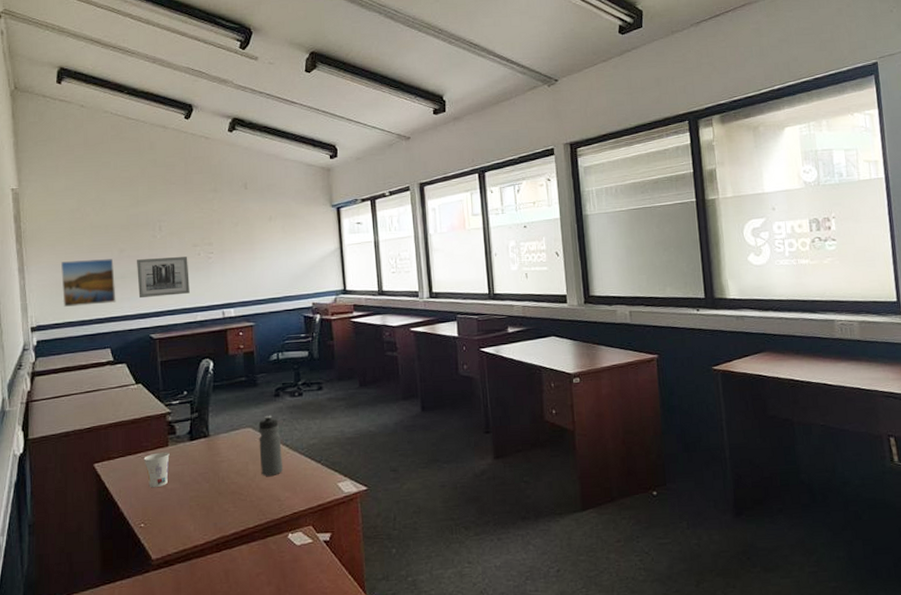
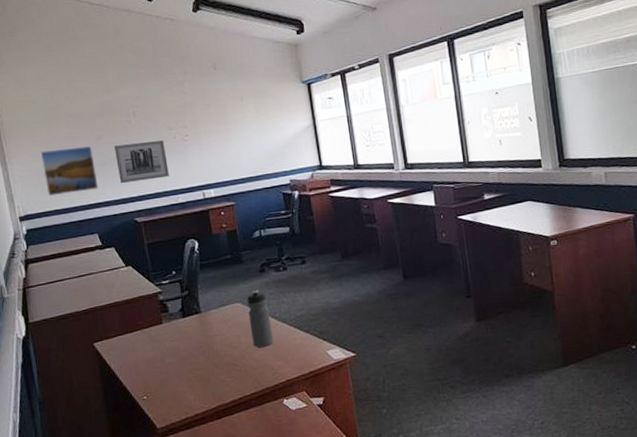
cup: present [143,452,170,488] -> none [140,329,166,363]

